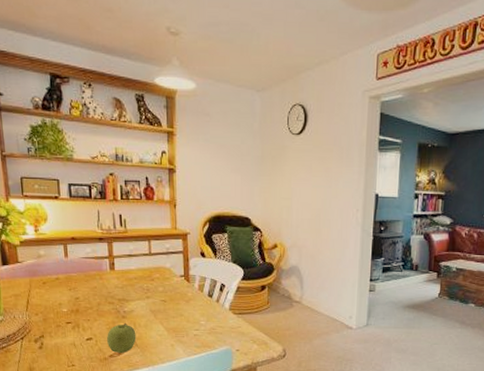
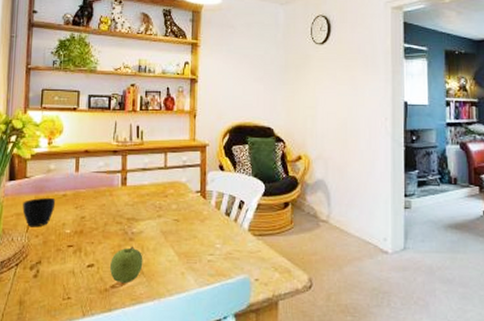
cup: none [19,280,50,307] -> present [22,197,56,227]

